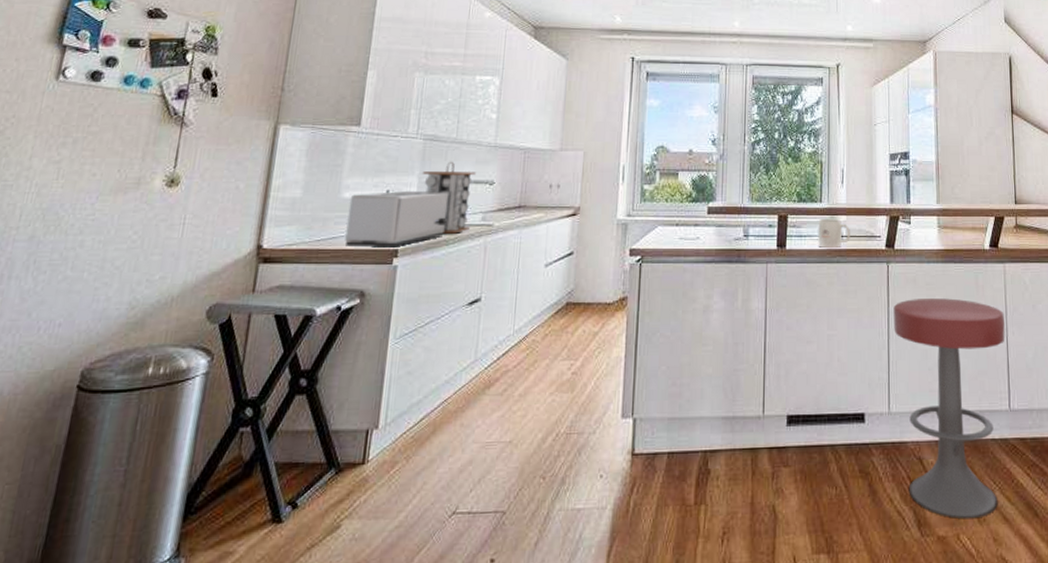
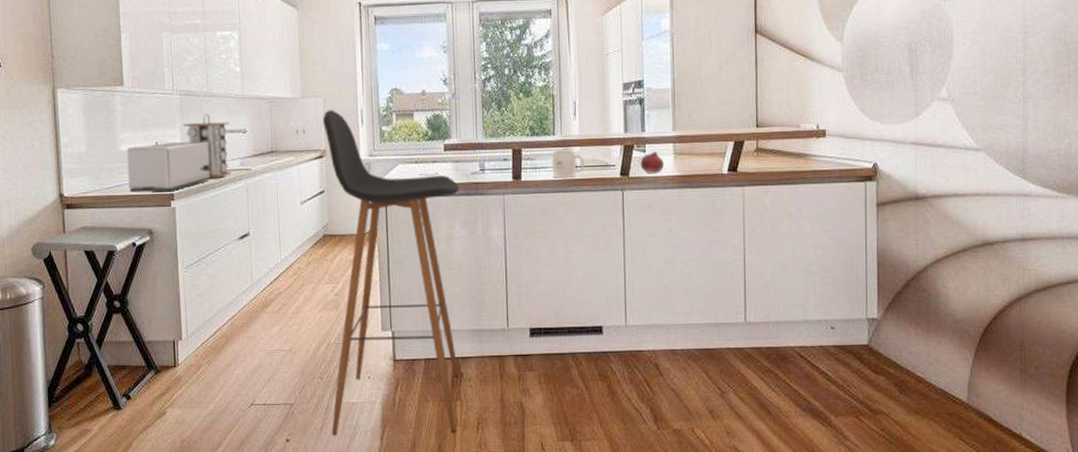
bar stool: none [548,165,721,552] -> present [323,110,460,435]
bar stool: present [893,298,1005,520] -> none [629,222,743,416]
fruit: none [905,224,928,247] -> present [640,152,664,174]

